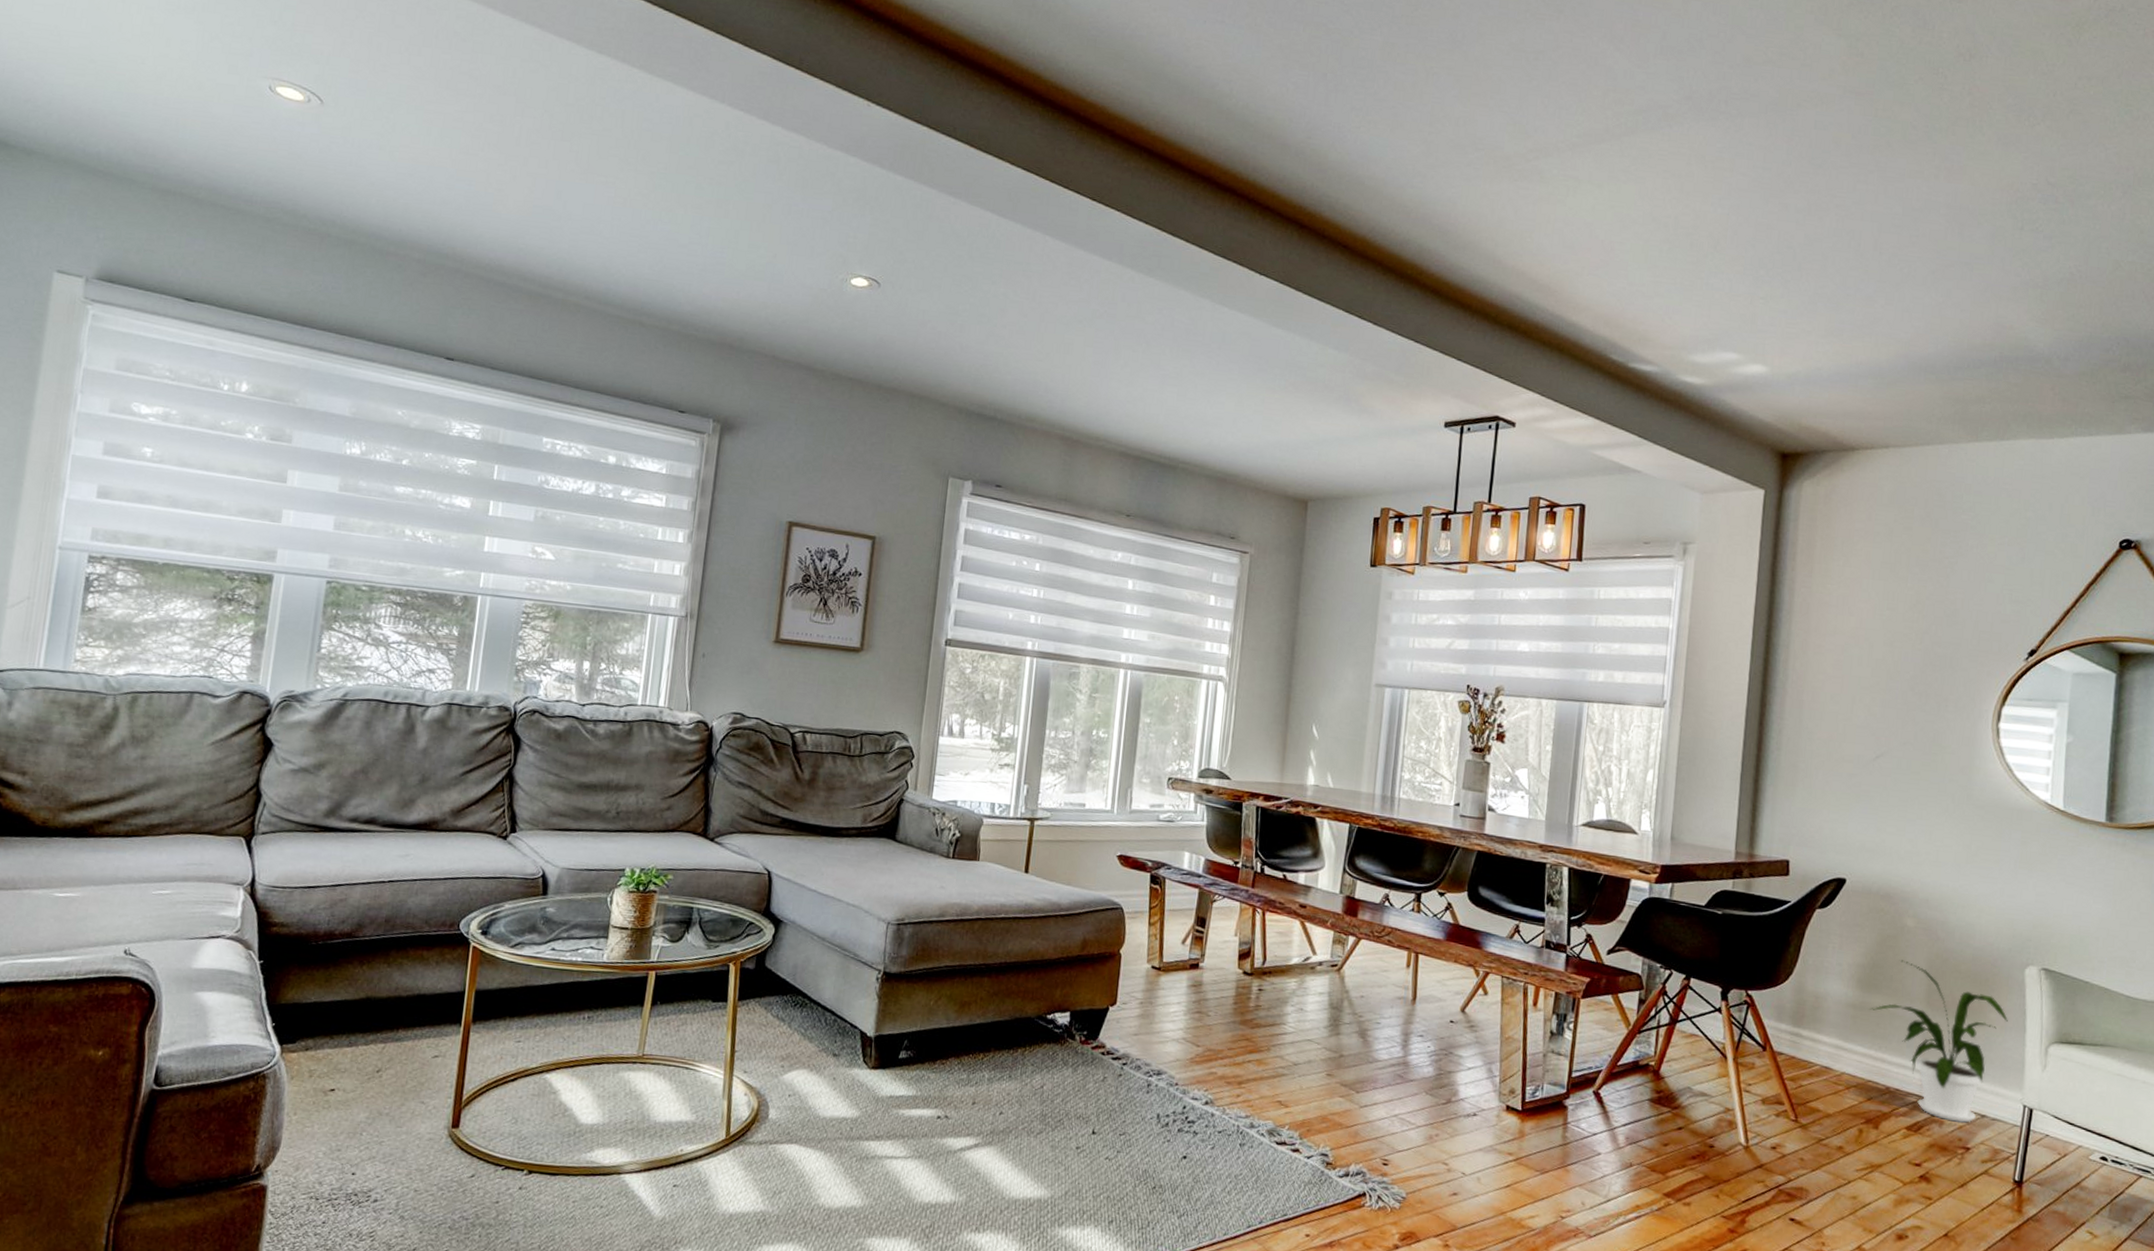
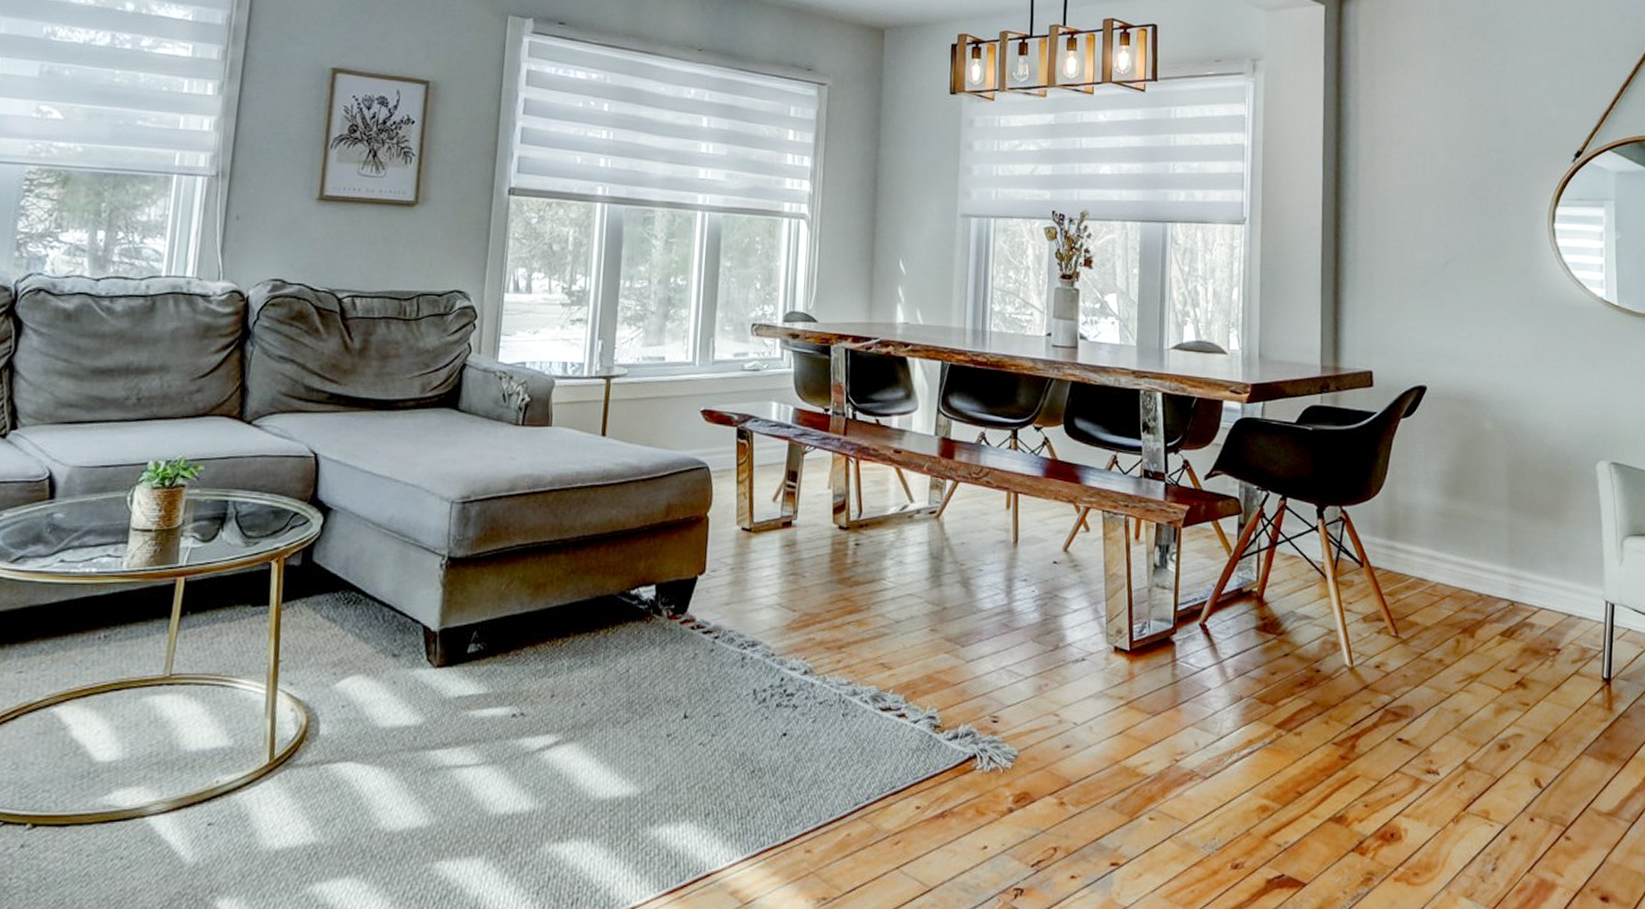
house plant: present [1869,960,2008,1124] -> none [1457,464,1585,625]

